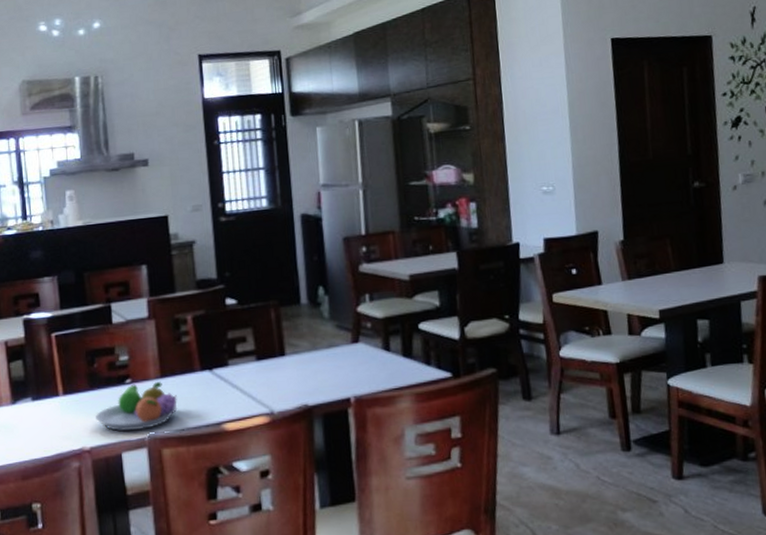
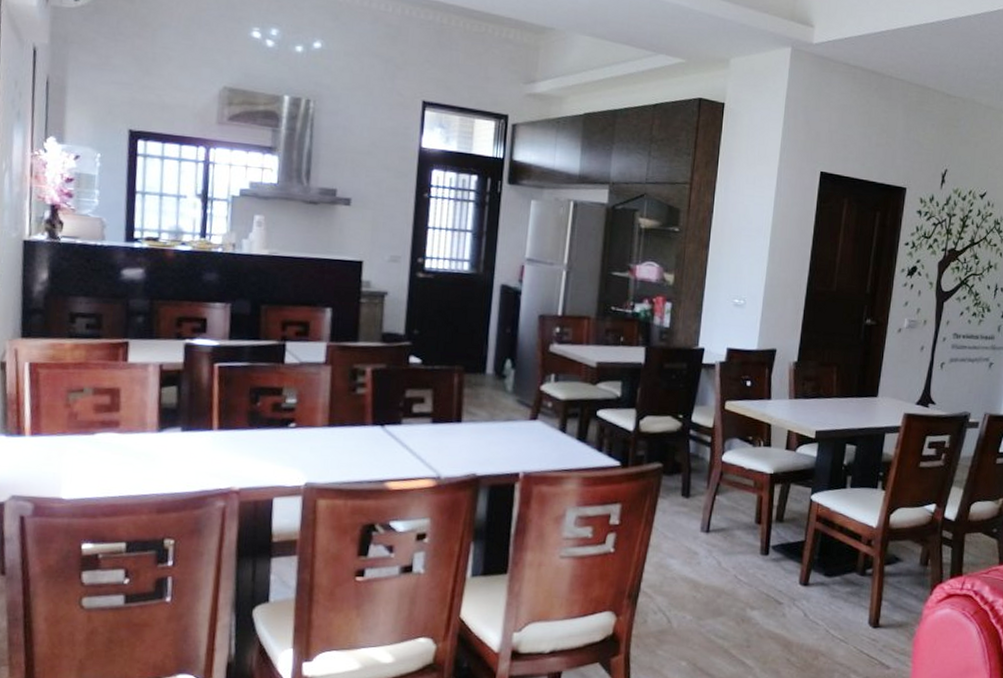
fruit bowl: present [96,381,178,431] -> none [250,429,342,478]

